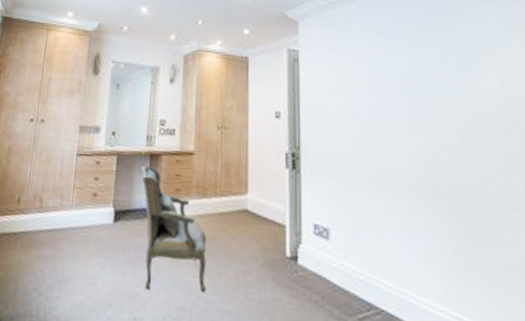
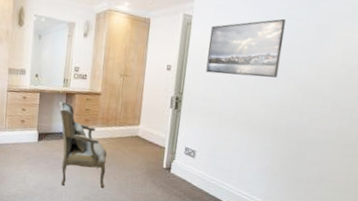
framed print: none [323,47,422,122] -> present [206,18,286,78]

